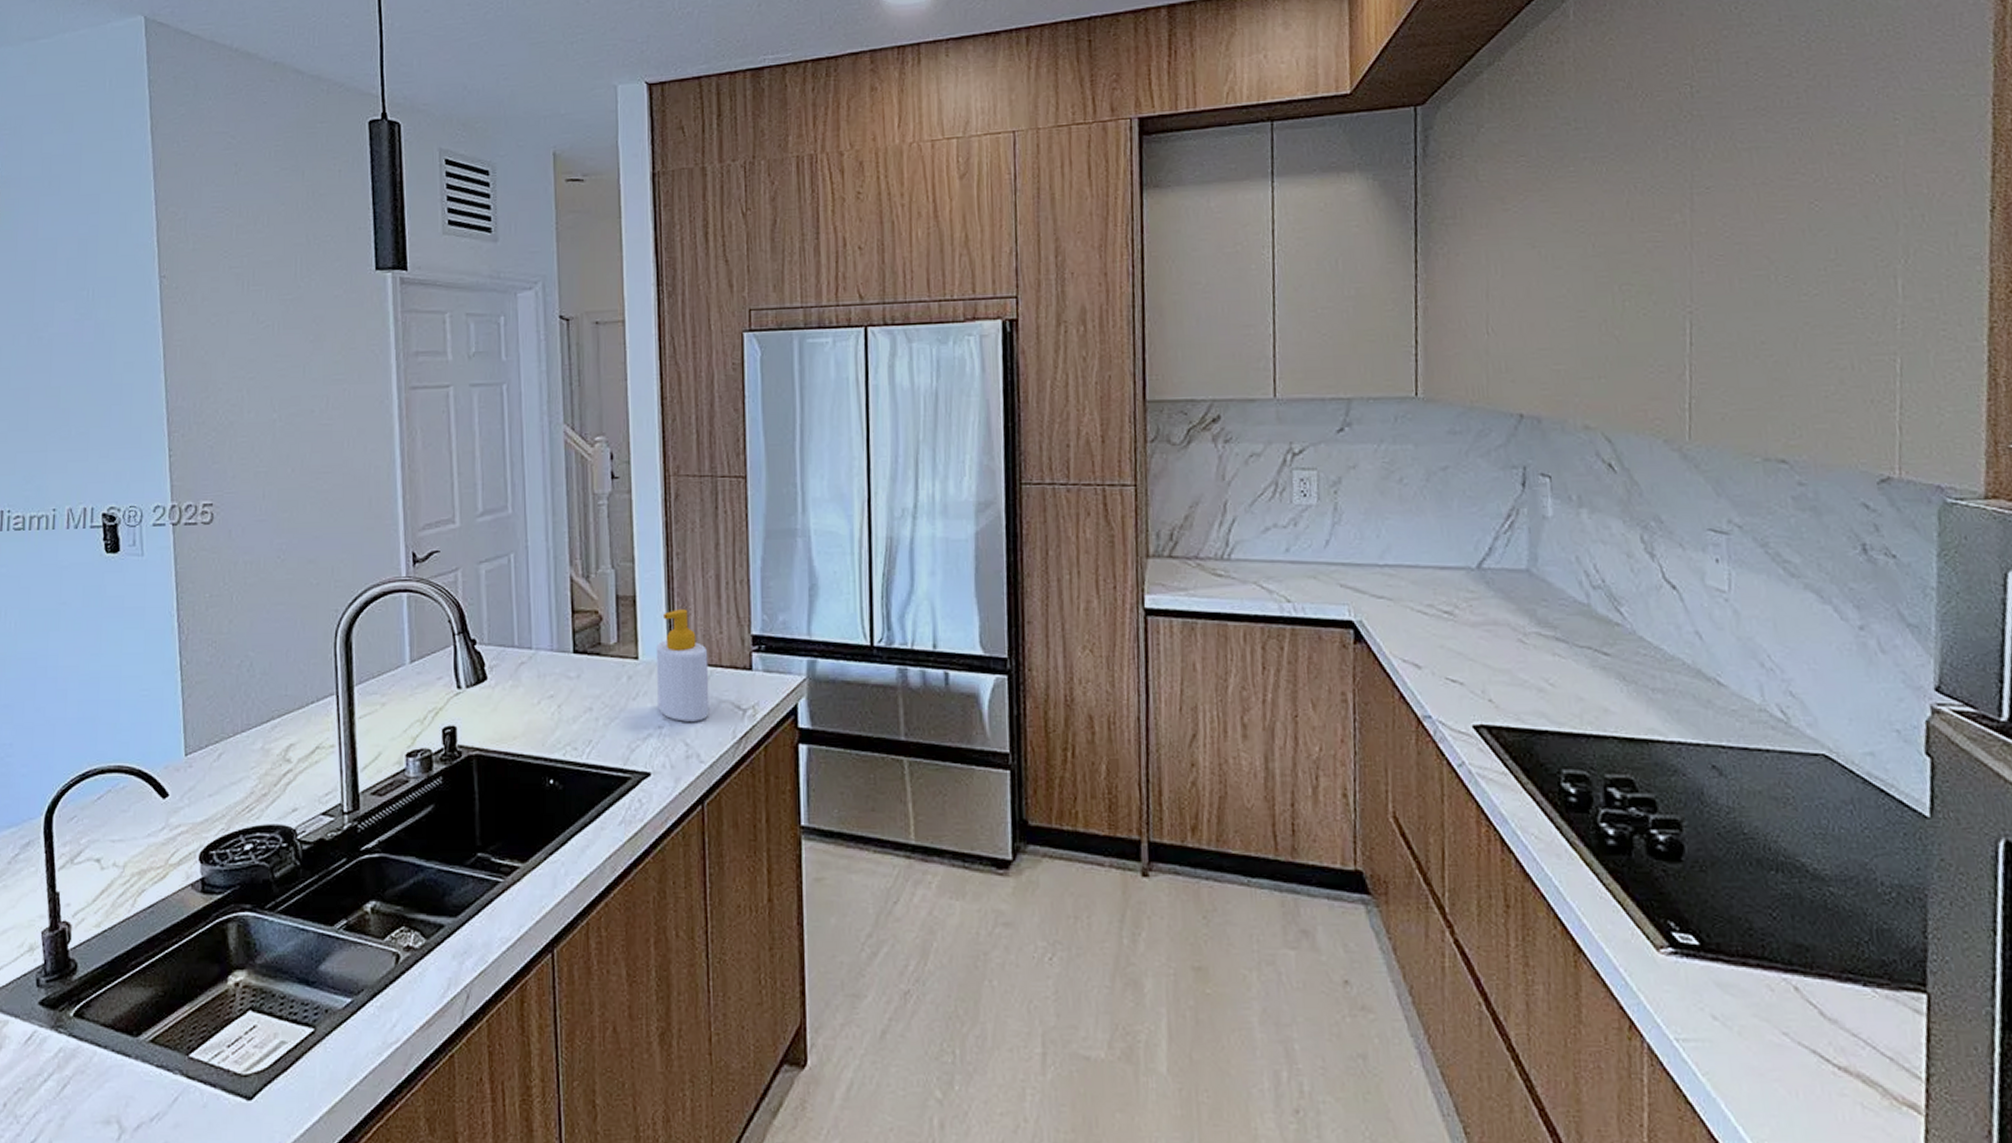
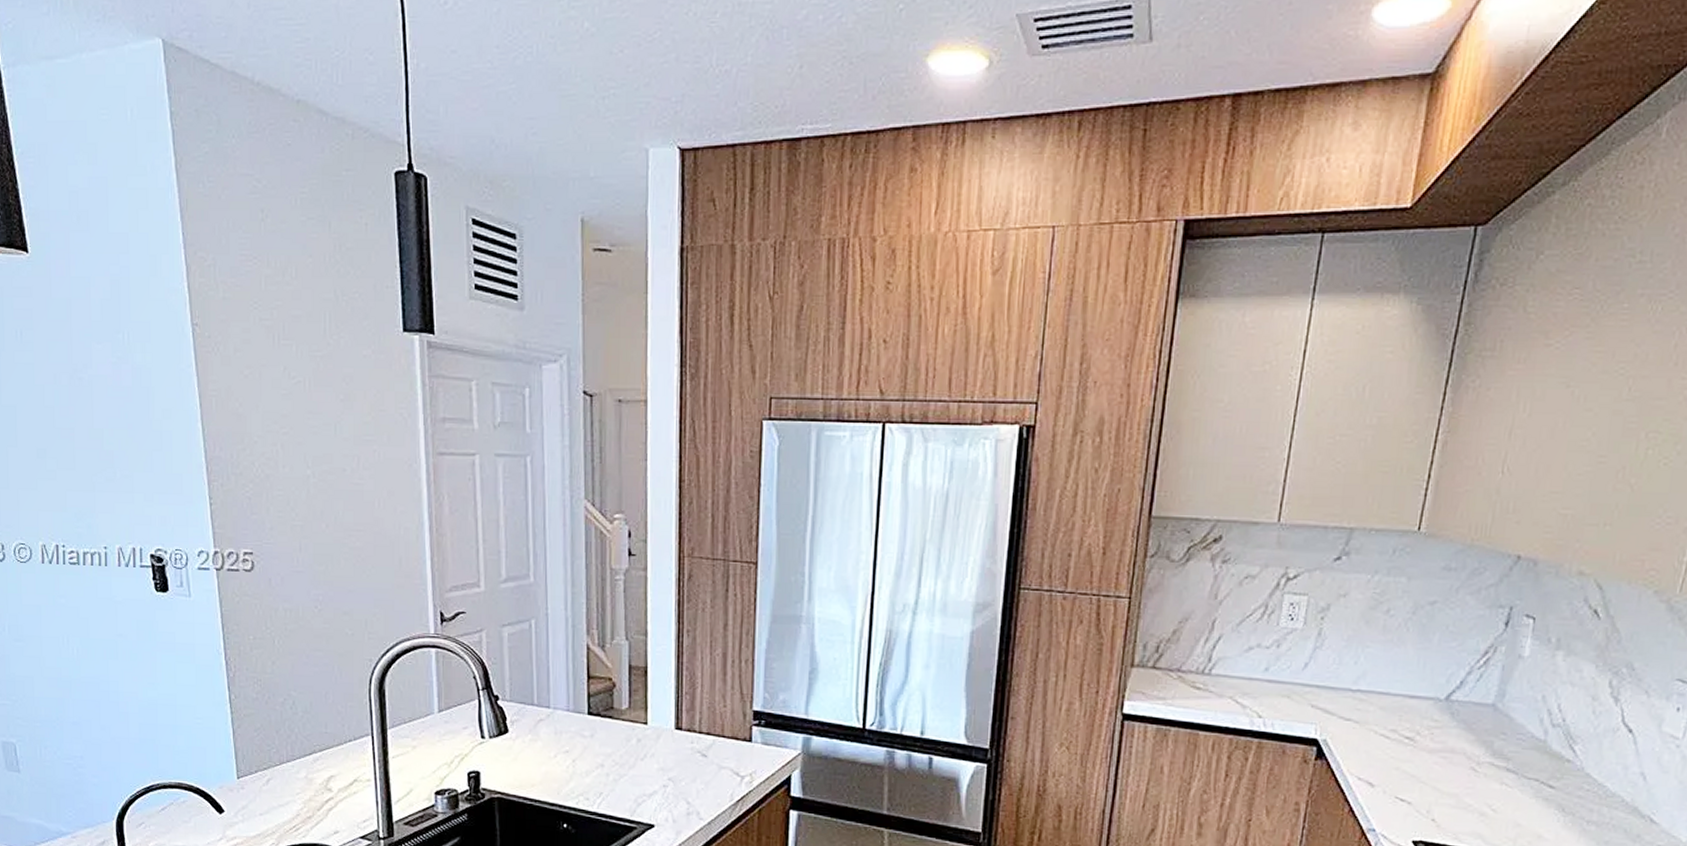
soap bottle: present [656,609,709,722] -> none [663,682,712,784]

